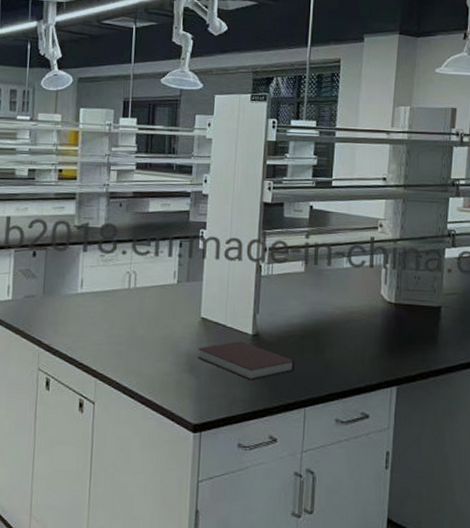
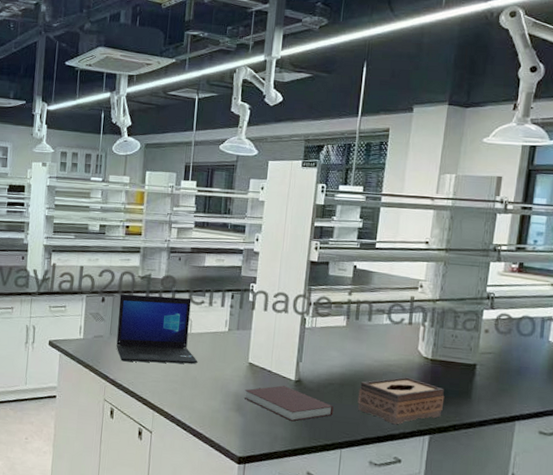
laptop: none [50,246,145,324] -> present [116,294,198,365]
tissue box: none [320,324,411,377] -> present [358,376,445,425]

